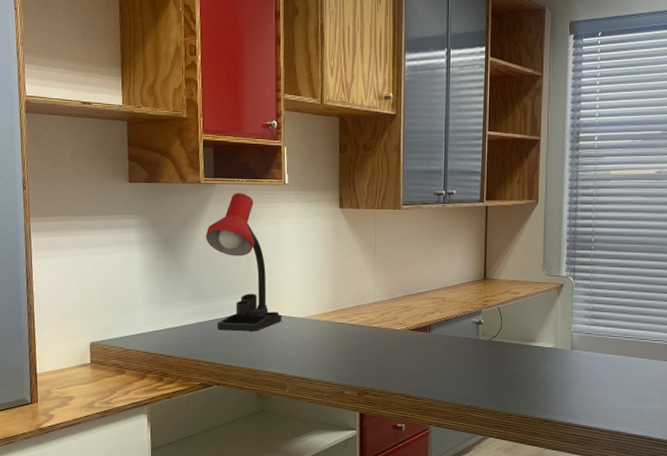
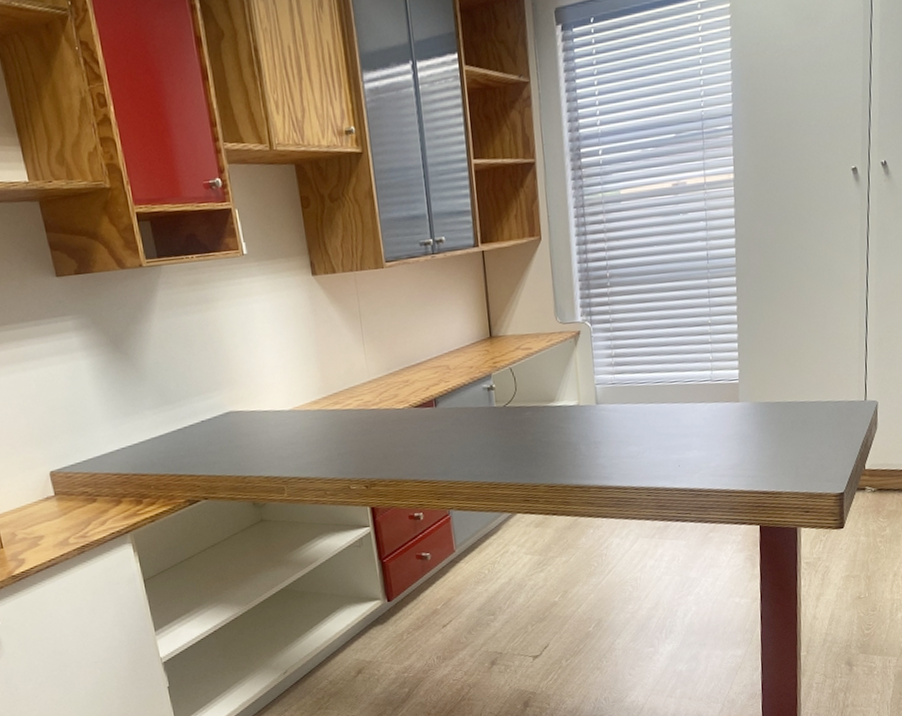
desk lamp: present [205,193,282,331] -> none [159,272,267,436]

